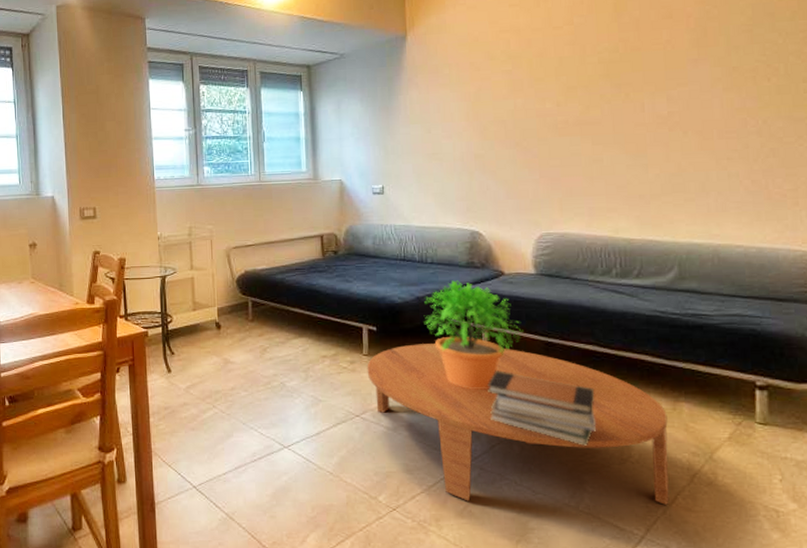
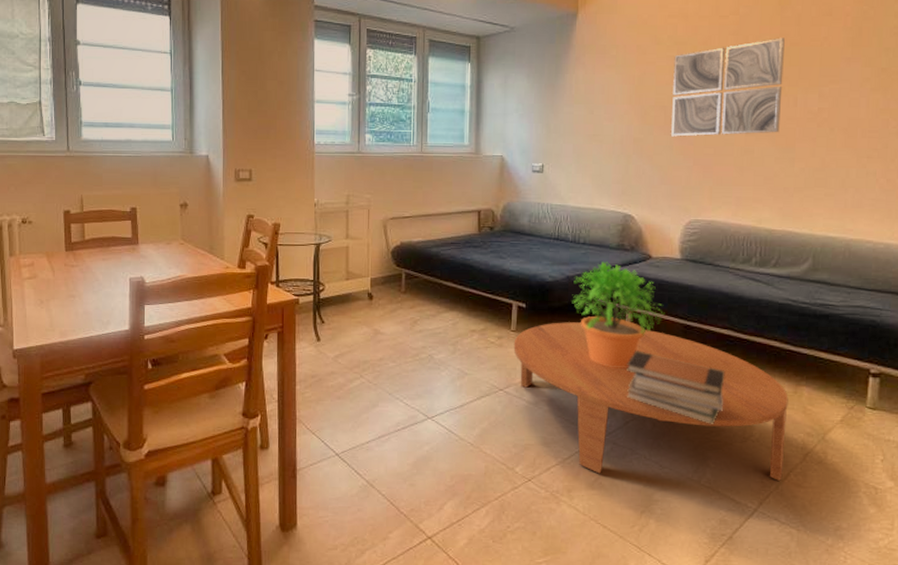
wall art: none [509,44,628,151] -> present [670,37,785,137]

